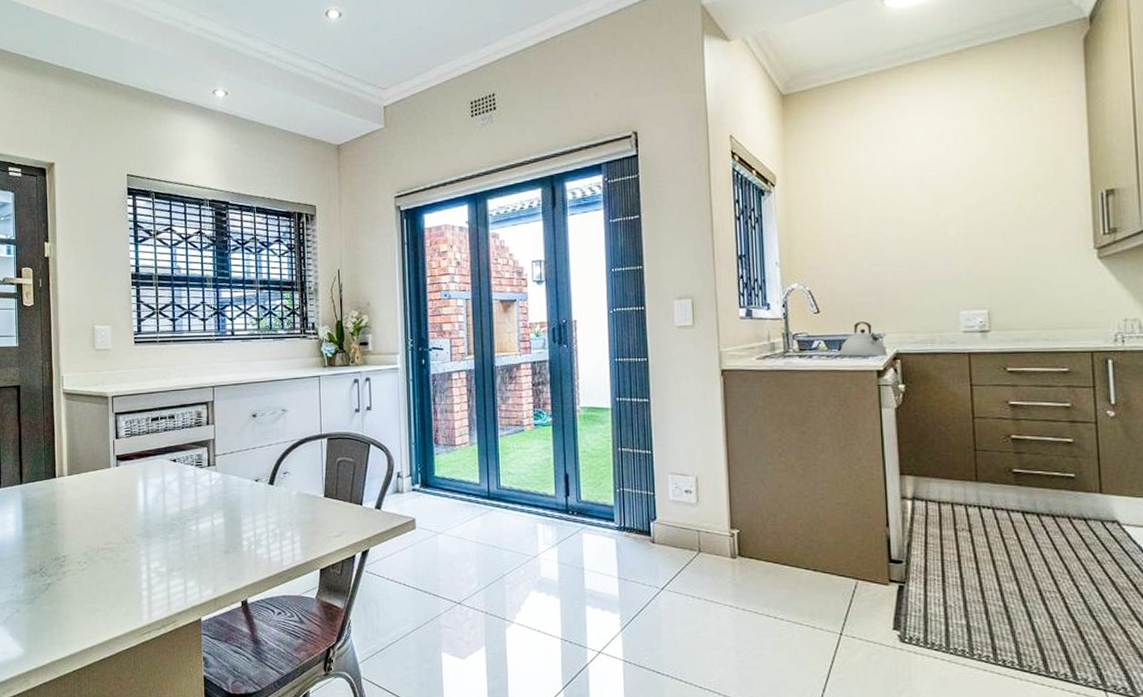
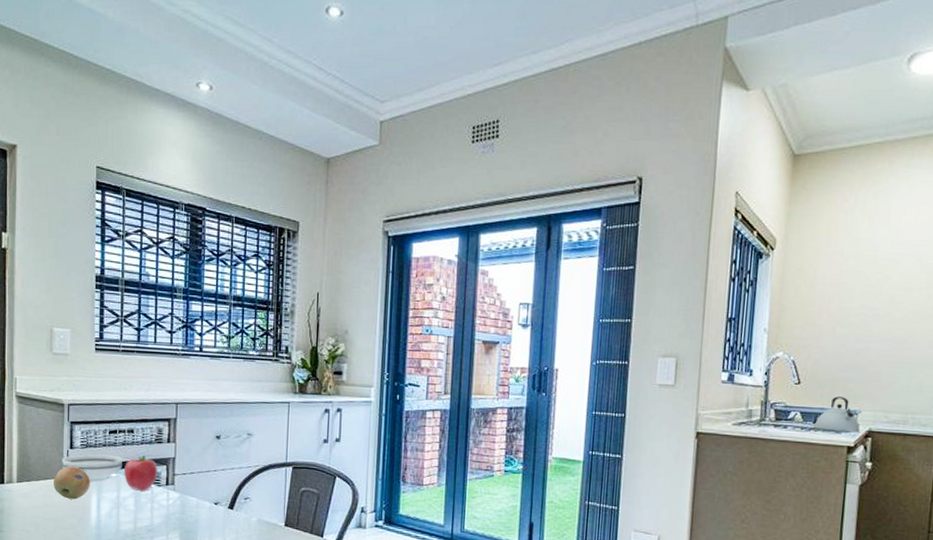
fruit: none [102,455,137,488] -> present [53,465,91,500]
bowl: none [108,441,166,469] -> present [61,454,124,482]
fruit: none [168,439,199,474] -> present [124,456,158,491]

